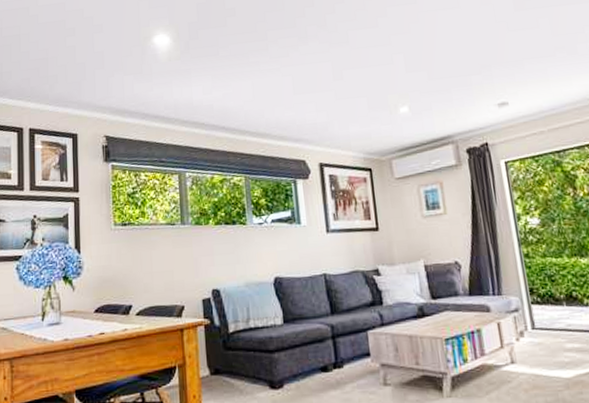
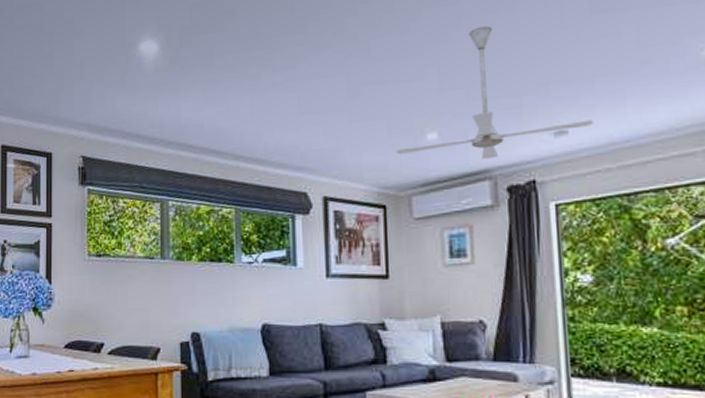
ceiling fan: none [376,20,527,127] -> present [396,26,594,159]

